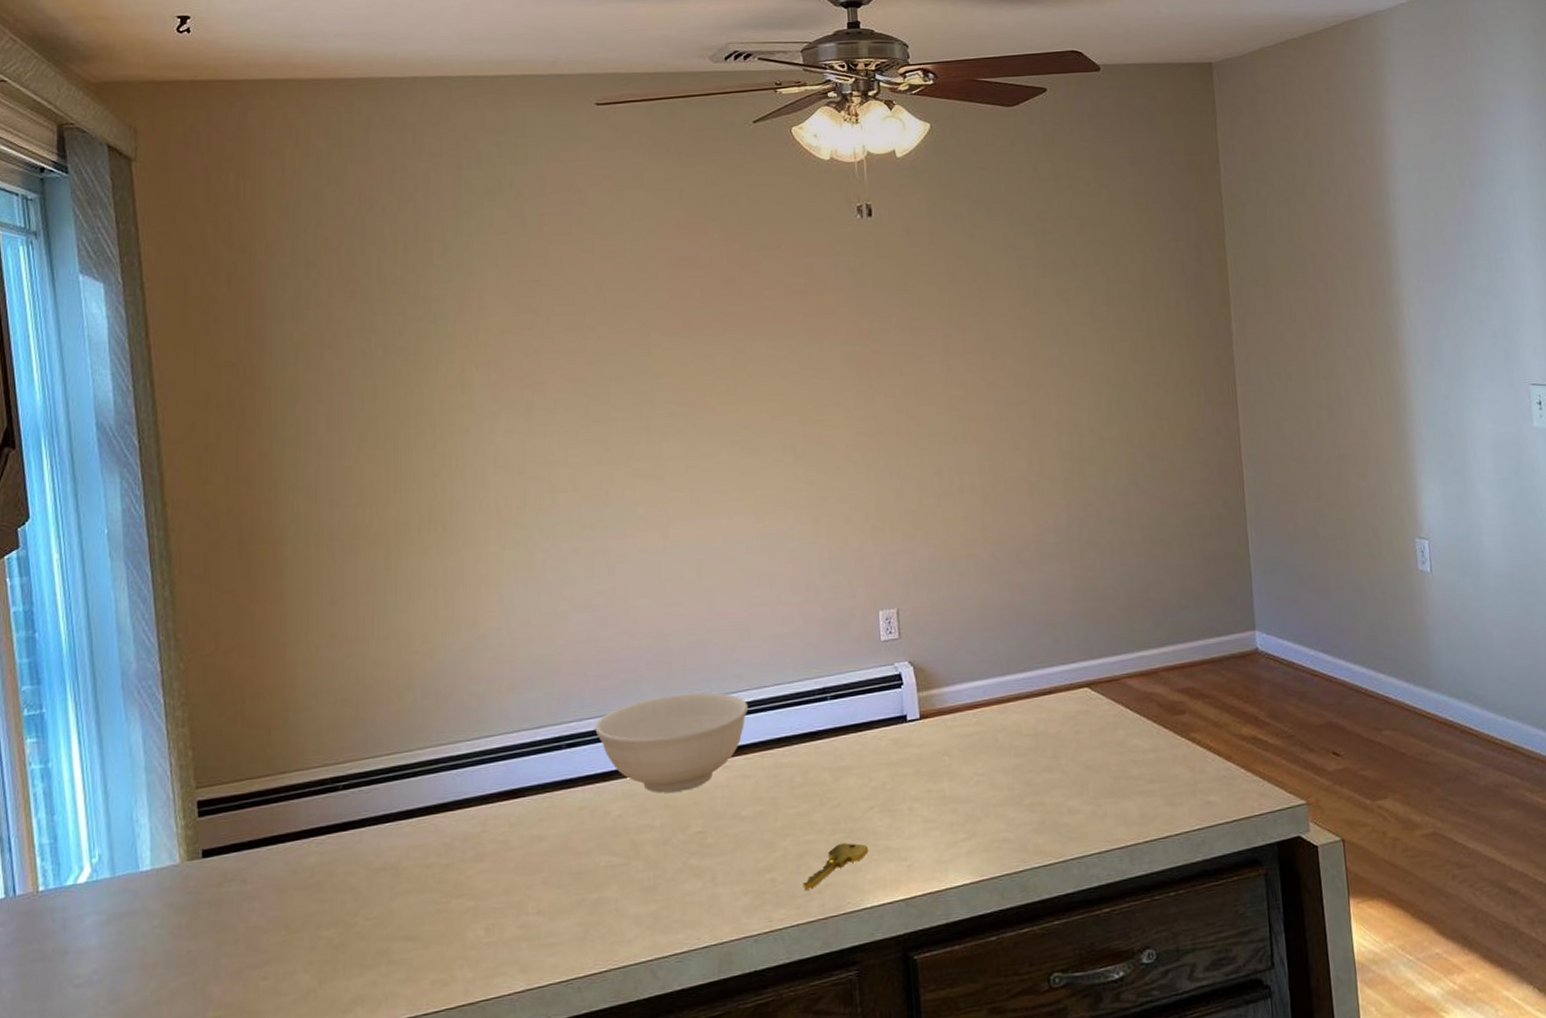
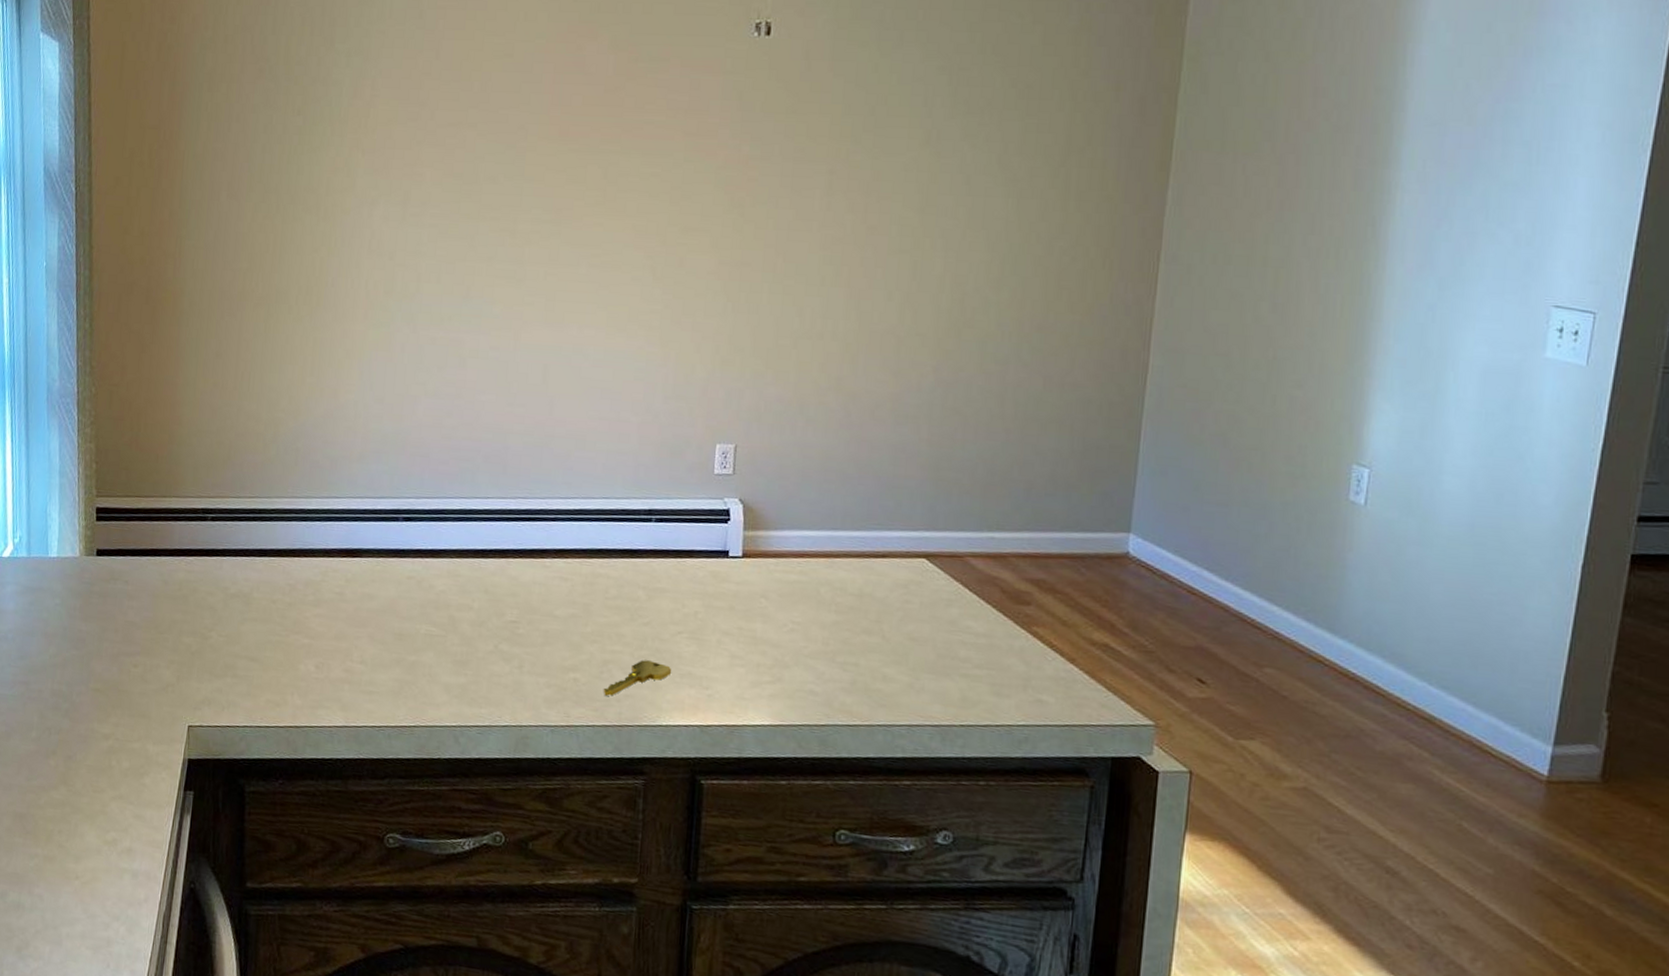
bowl: present [595,692,749,793] -> none [430,489,575,581]

